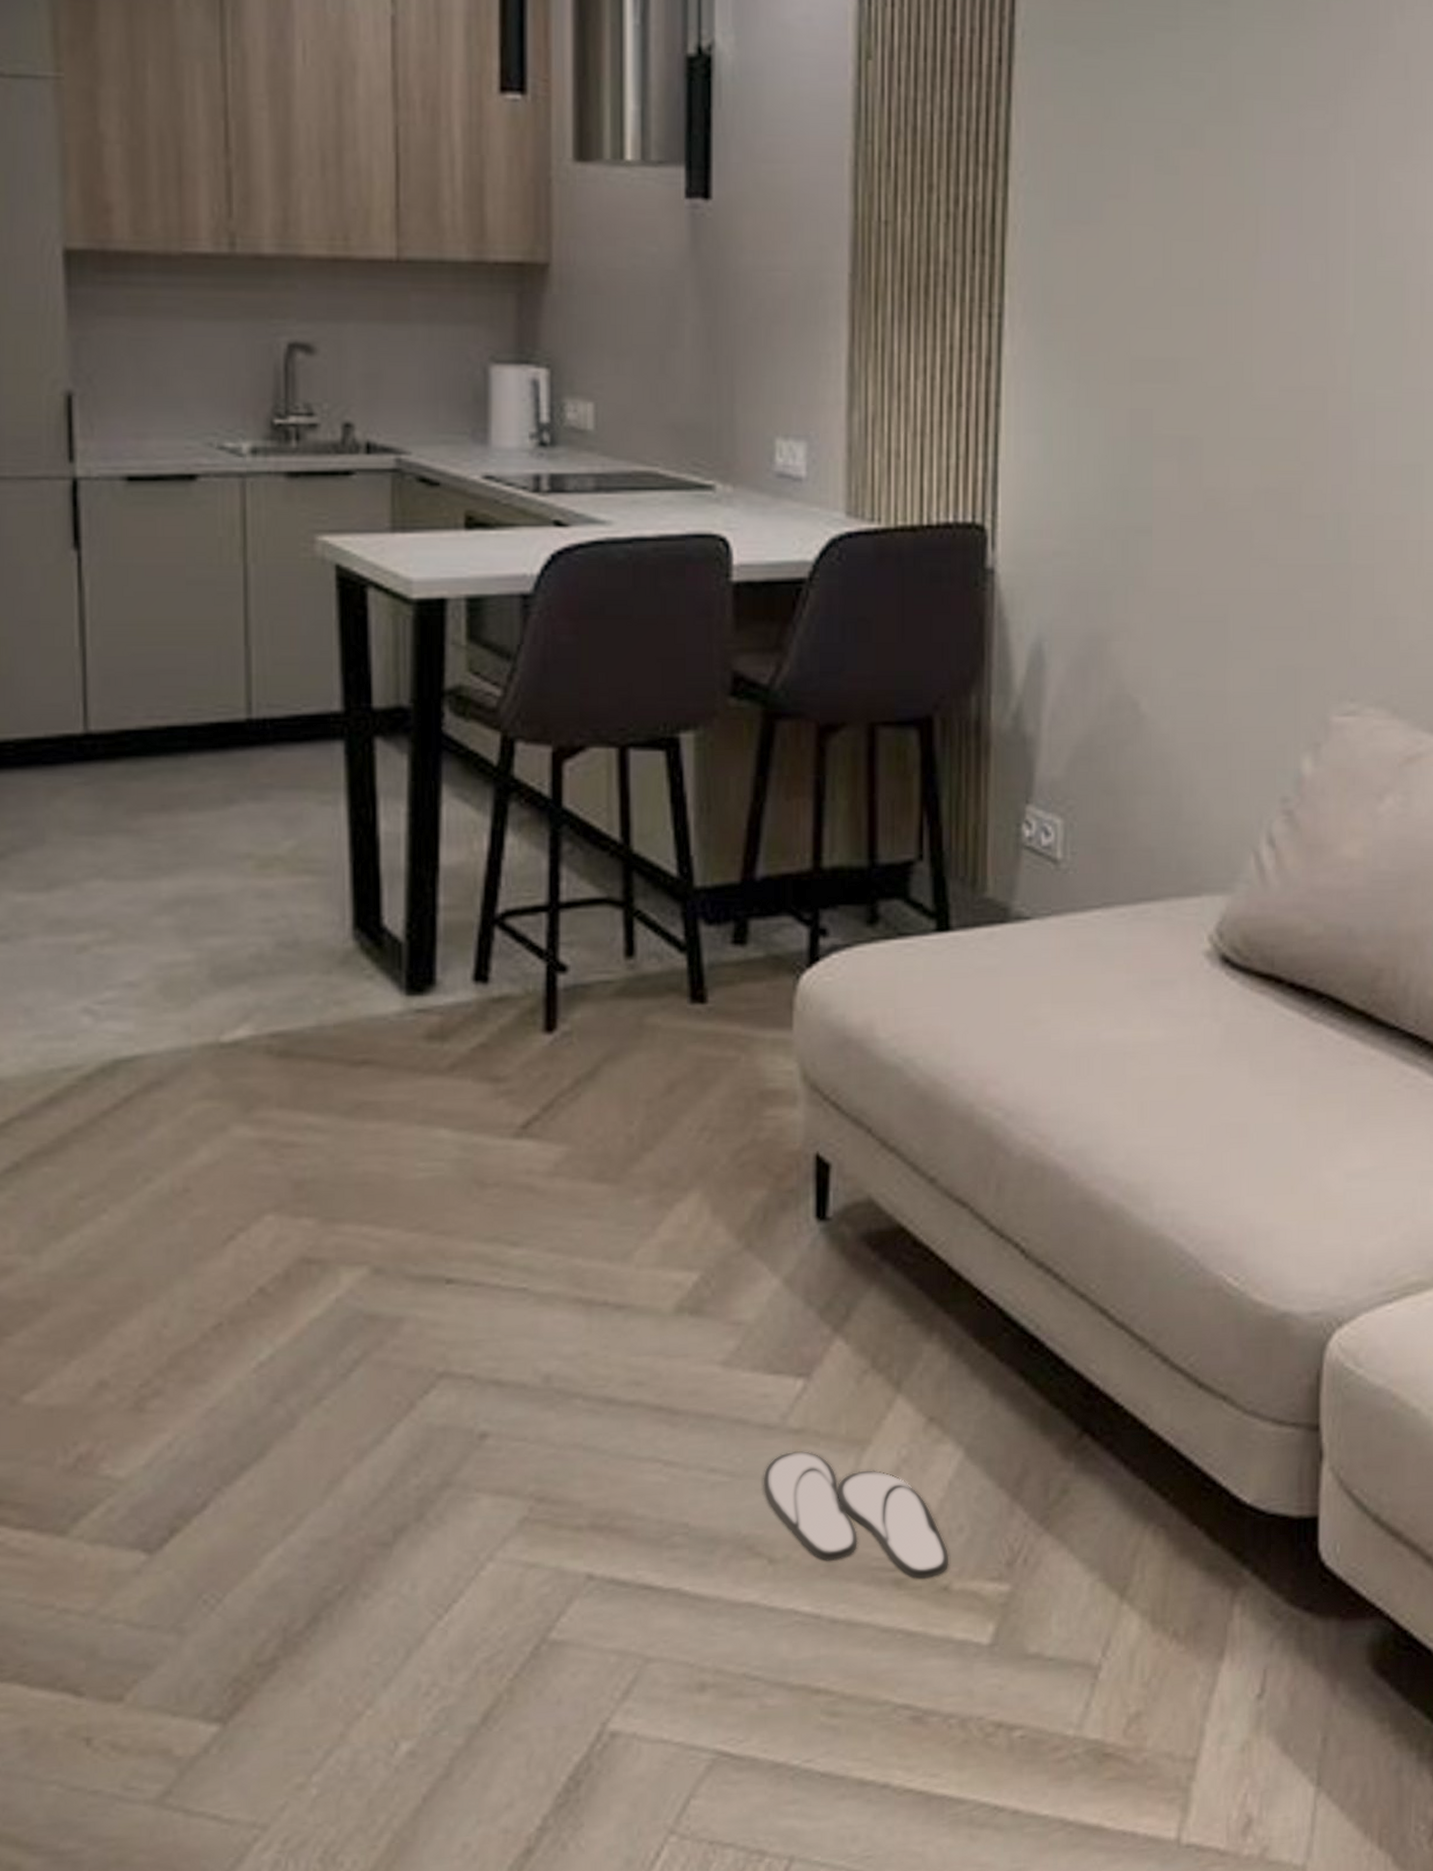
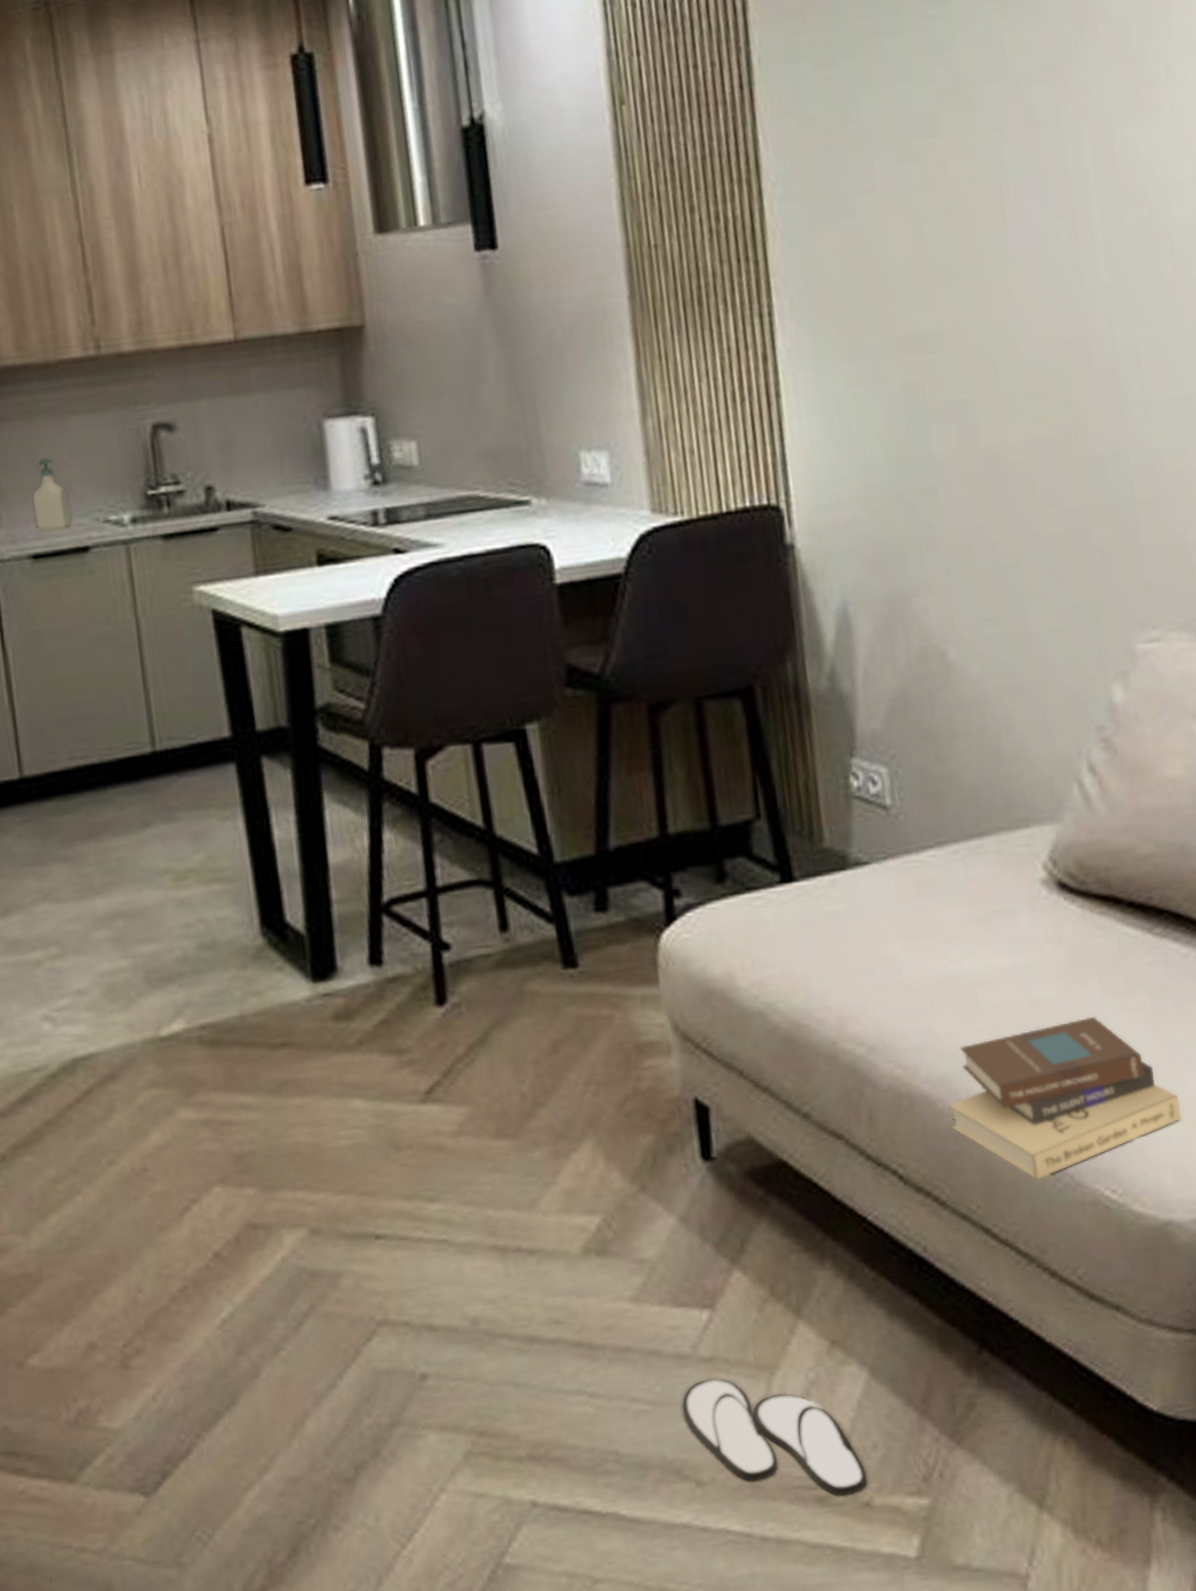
soap bottle: none [134,365,179,452] -> present [33,458,72,533]
books: none [1081,1097,1314,1263] -> present [948,1016,1182,1180]

